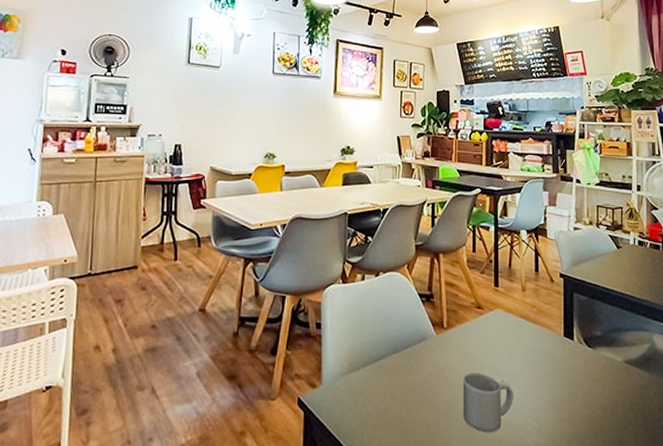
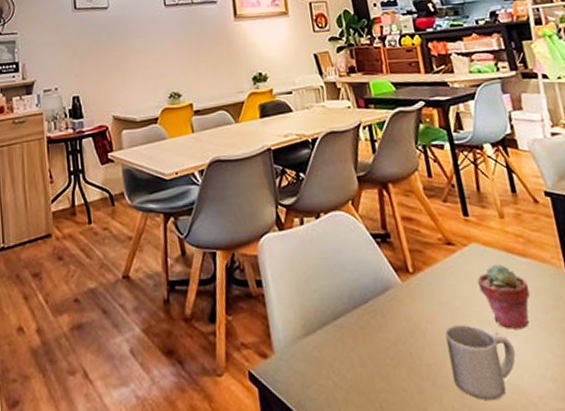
potted succulent: none [495,327,534,379] -> present [477,264,531,329]

